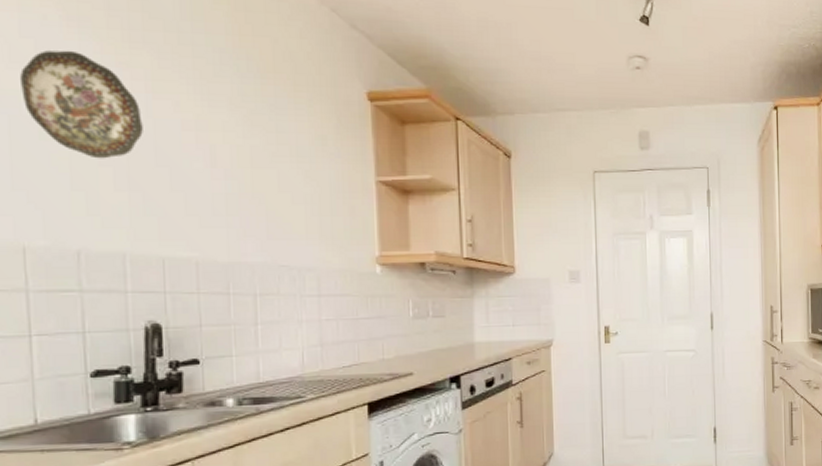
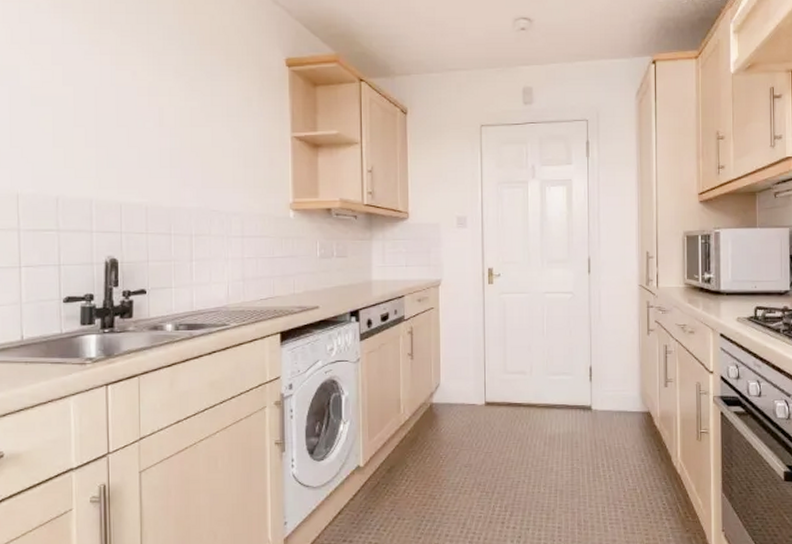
decorative plate: present [20,50,143,159] -> none [19,32,108,121]

